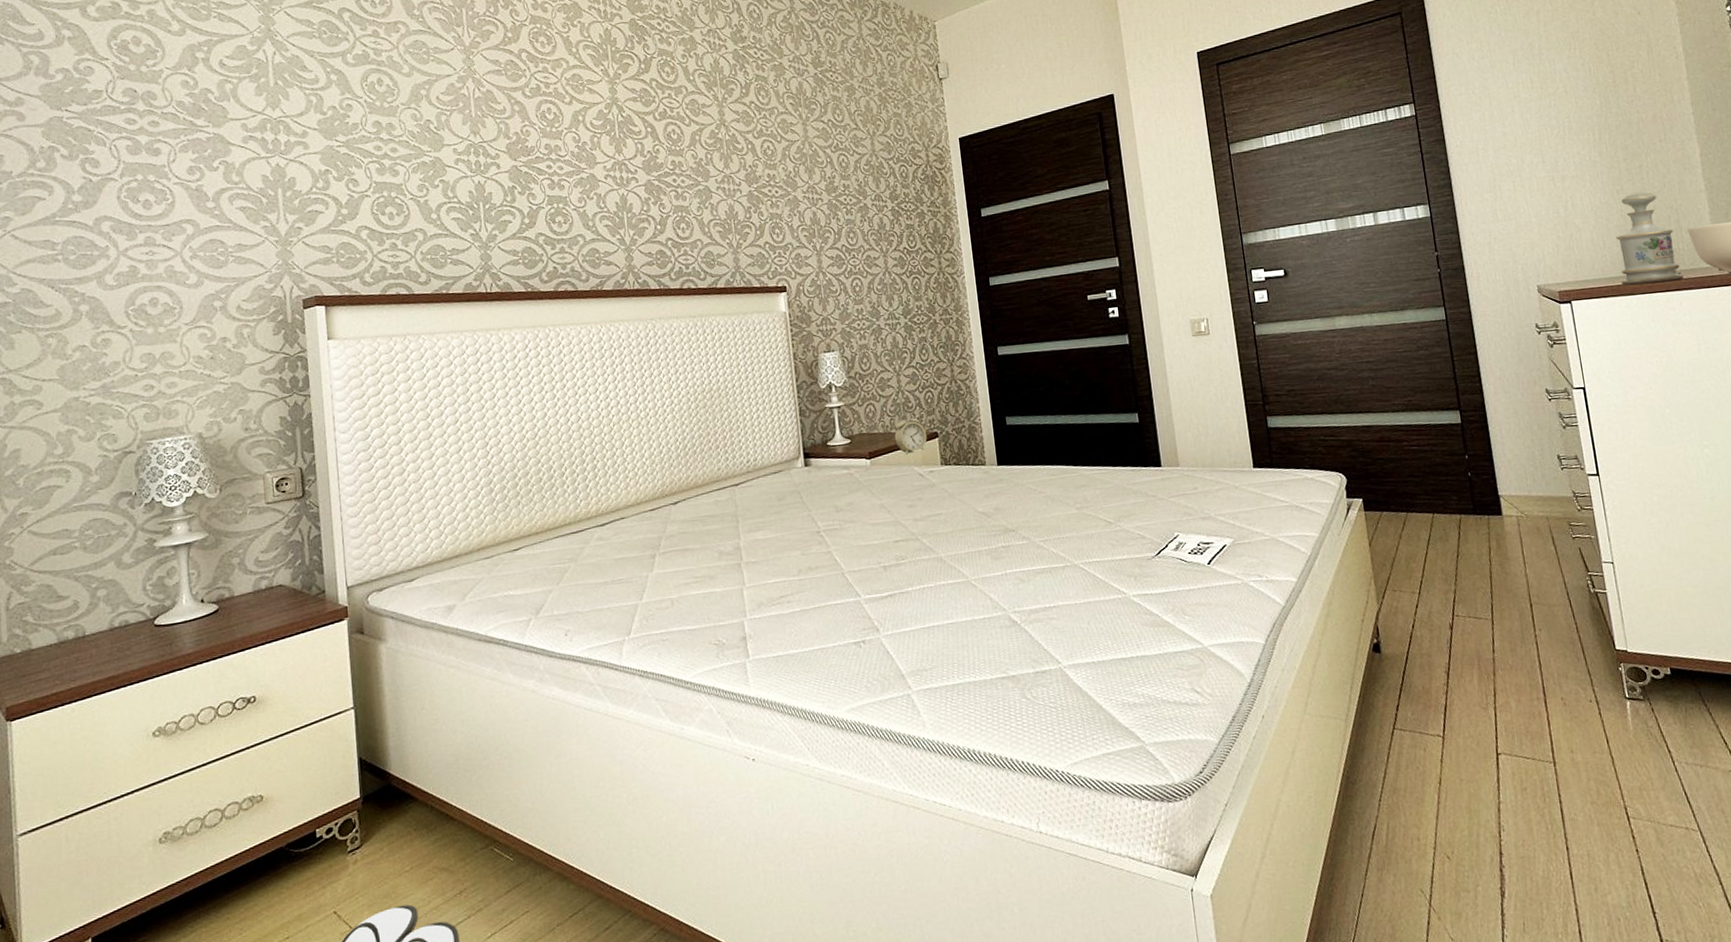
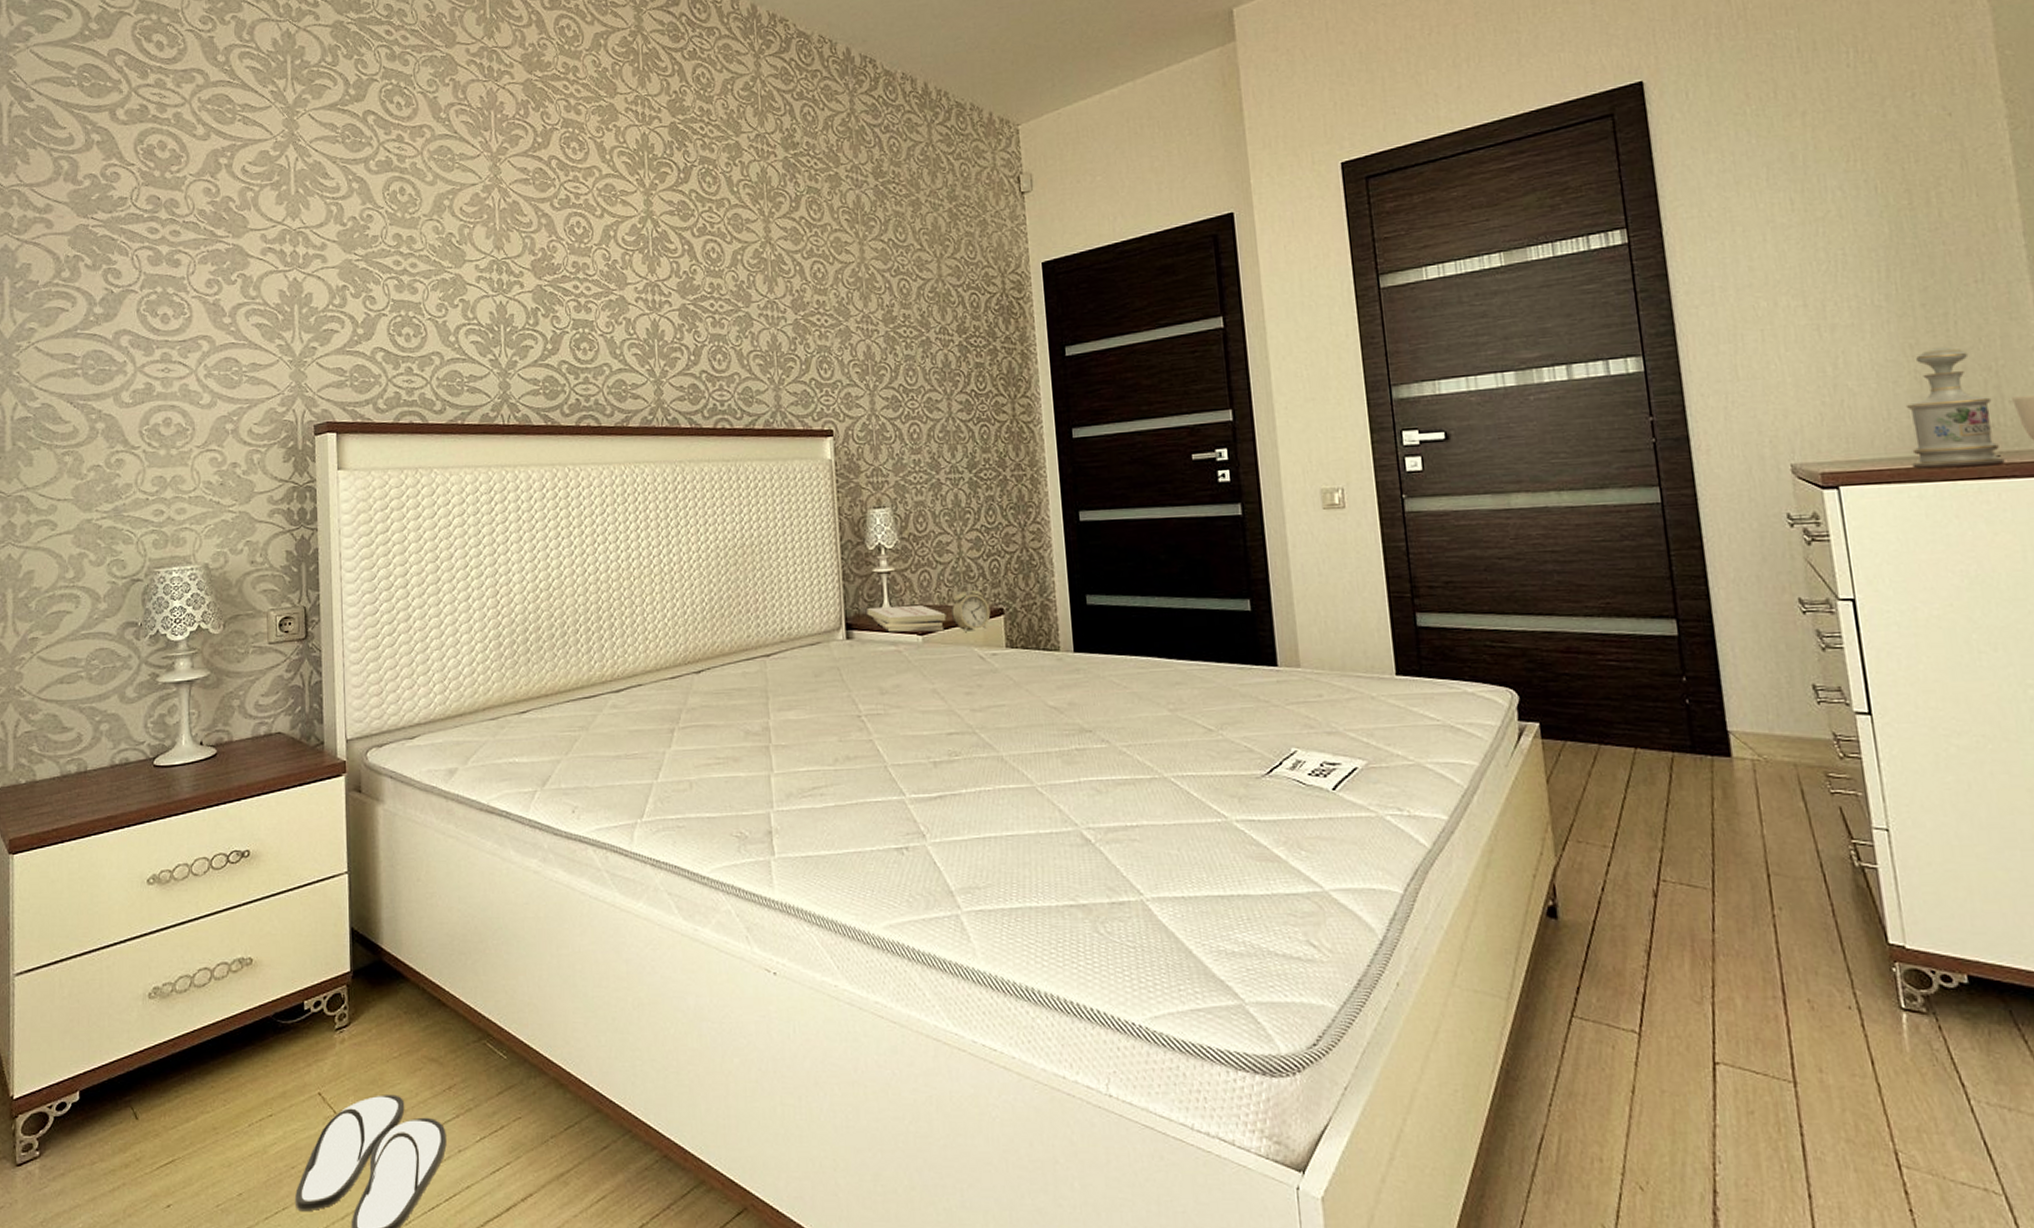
books: none [821,433,890,458] -> present [867,605,947,633]

